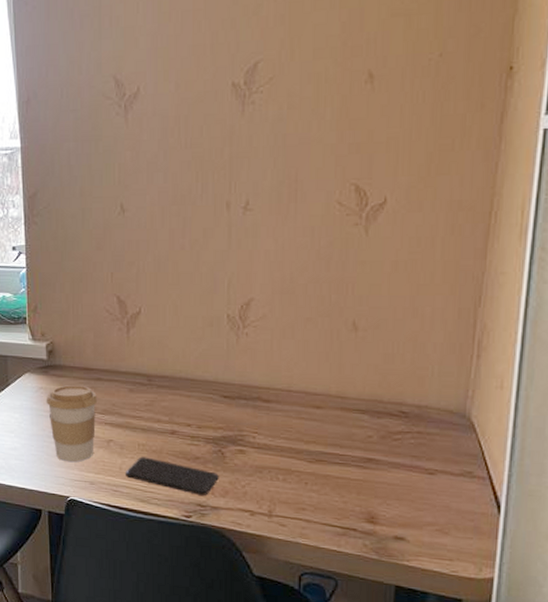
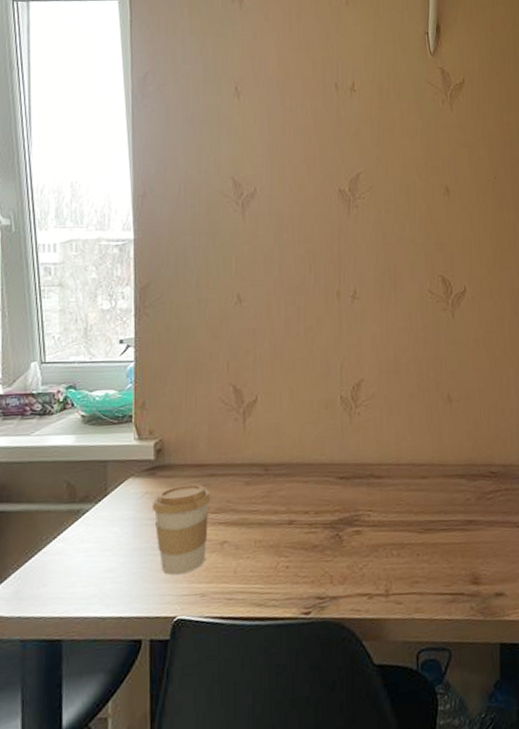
smartphone: present [125,456,219,495] -> none [240,554,337,587]

